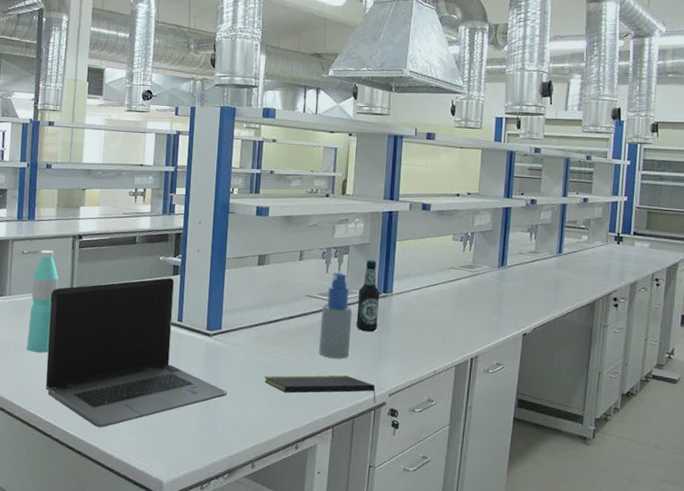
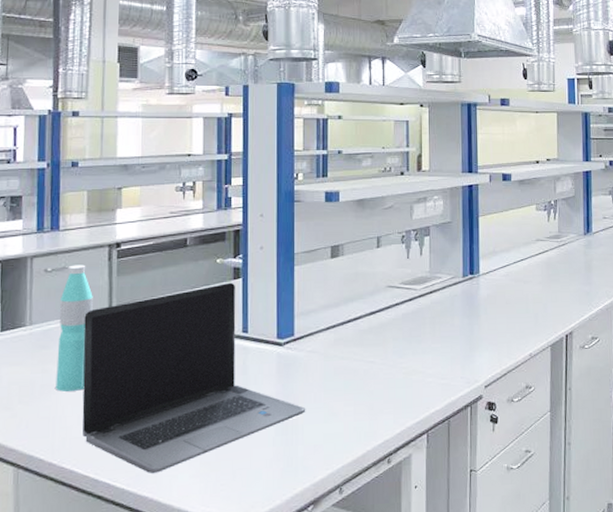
notepad: present [264,375,376,404] -> none [347,371,472,400]
spray bottle: present [319,272,353,359] -> none [405,257,439,354]
bottle: present [356,259,380,332] -> none [443,239,467,320]

